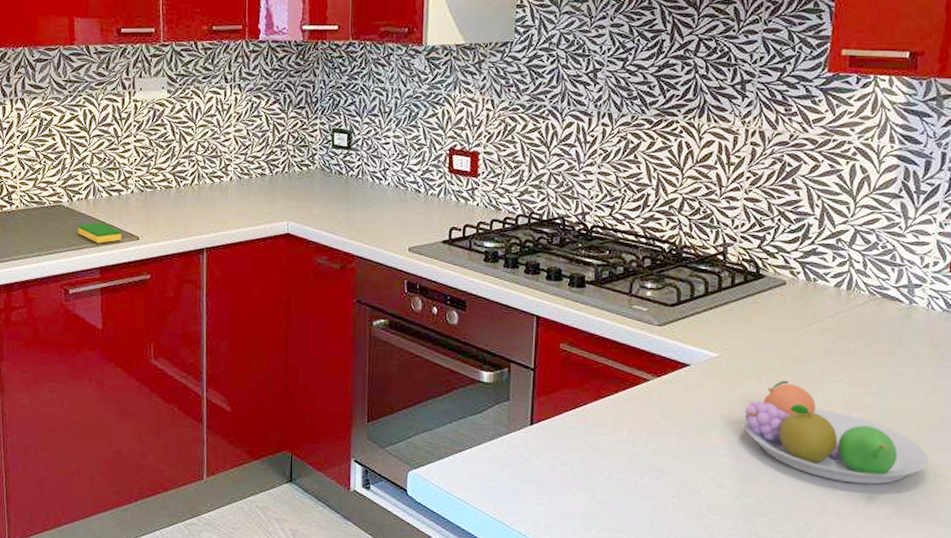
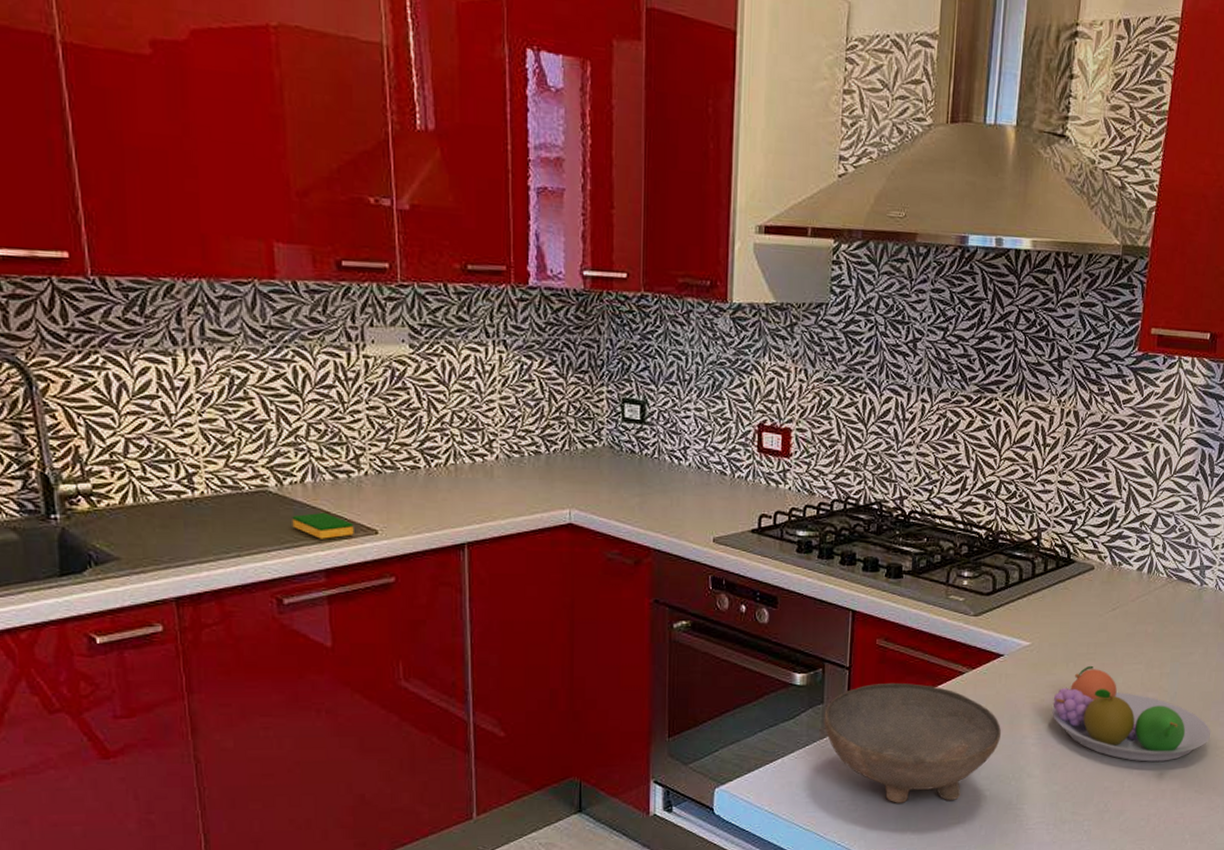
bowl: none [509,385,690,504] -> present [824,682,1002,803]

